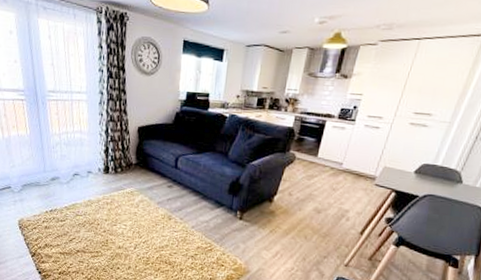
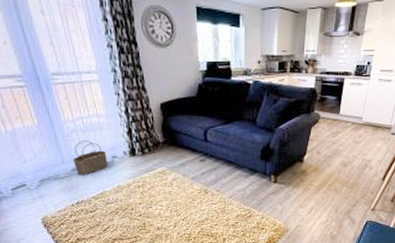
wicker basket: none [54,153,83,186] -> present [73,140,108,175]

